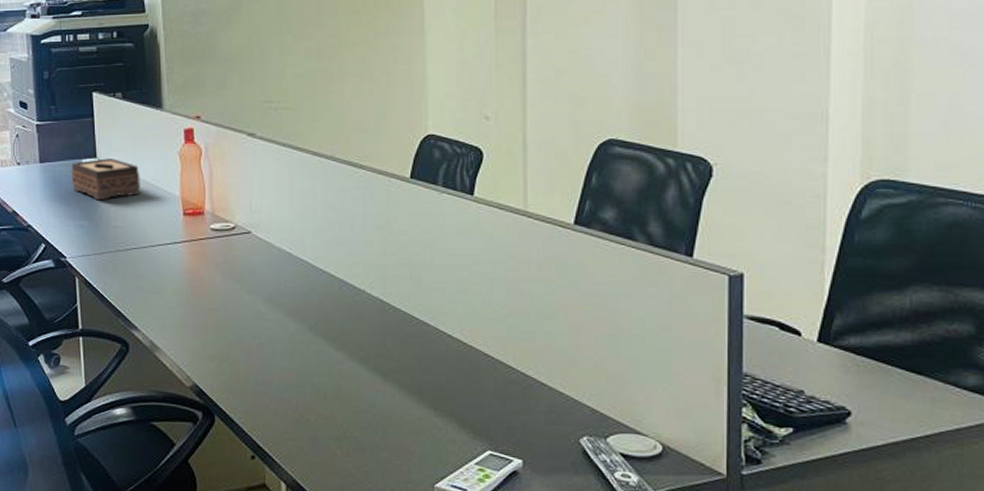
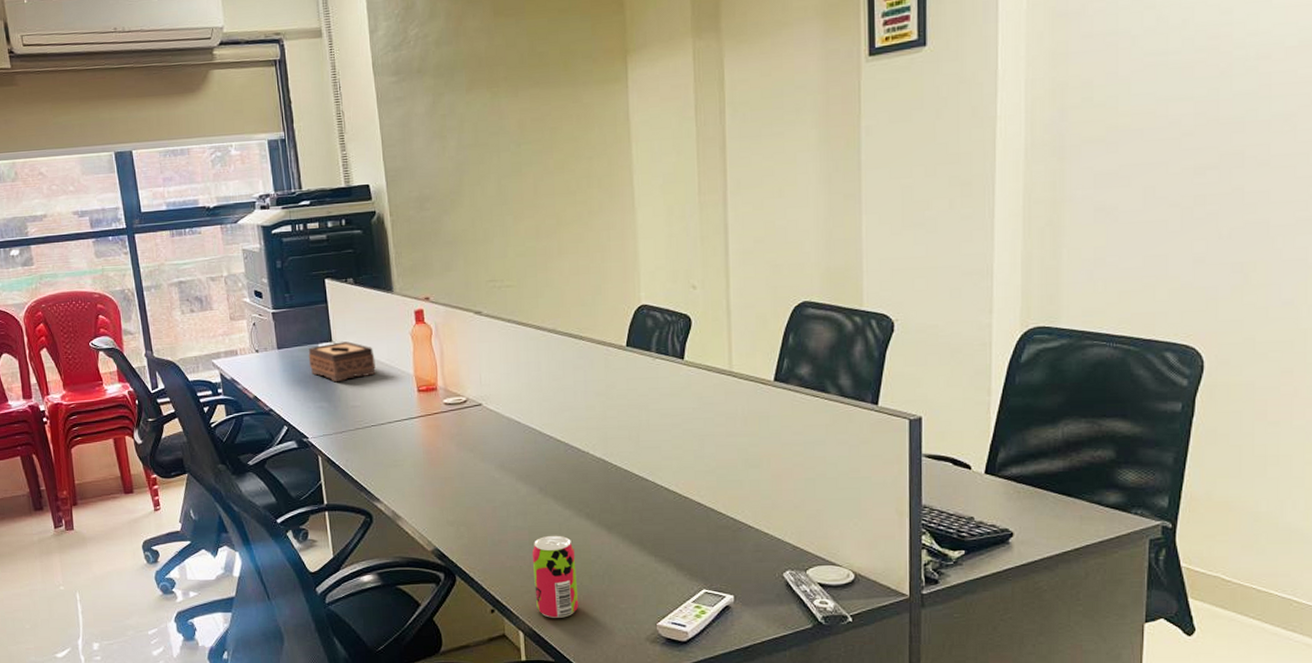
beverage can: none [298,378,348,471] -> present [532,535,579,618]

